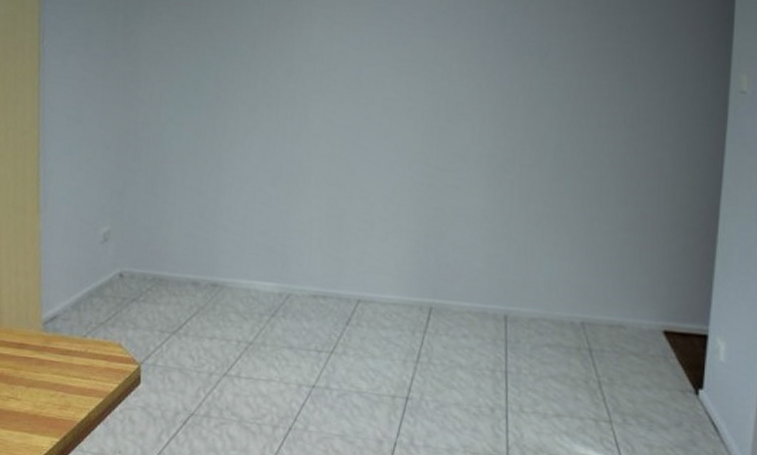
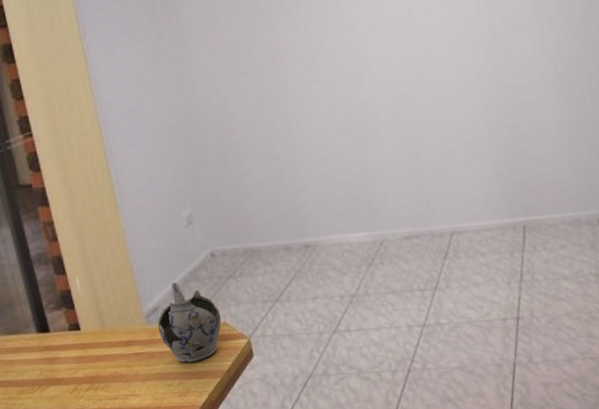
teapot: none [52,295,117,377] -> present [157,282,222,363]

